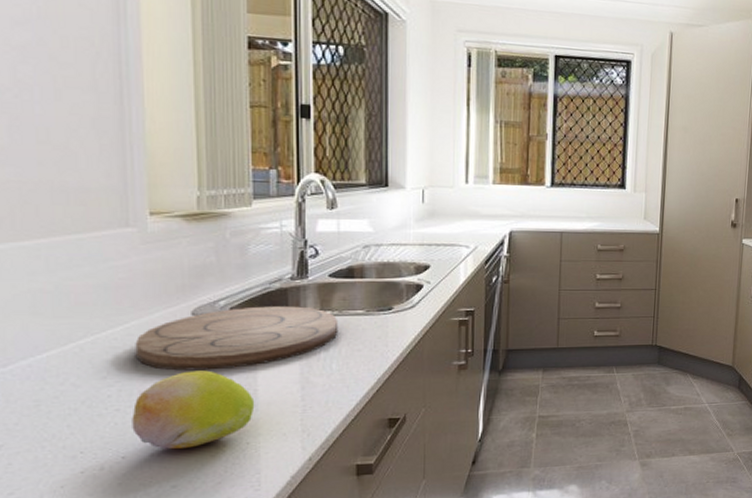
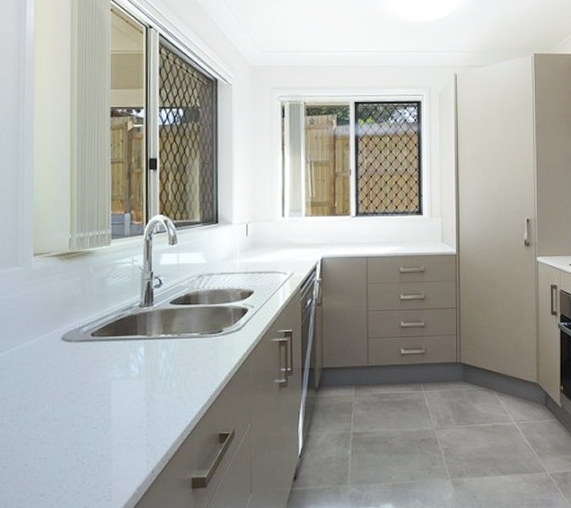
fruit: present [132,370,255,450] -> none [12,389,109,461]
cutting board: present [135,306,339,371] -> none [17,330,178,389]

